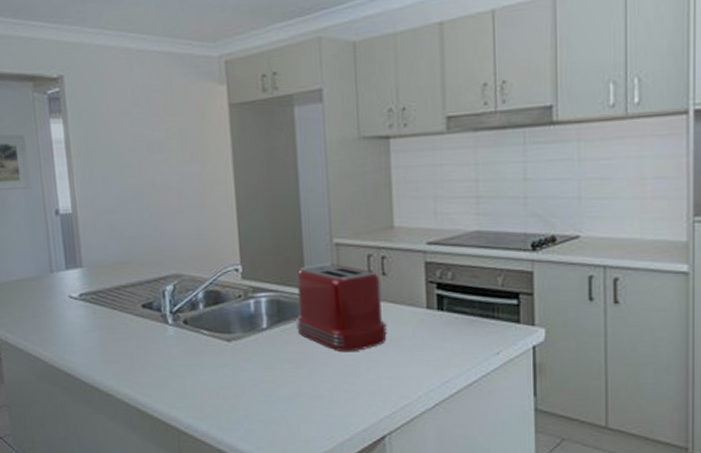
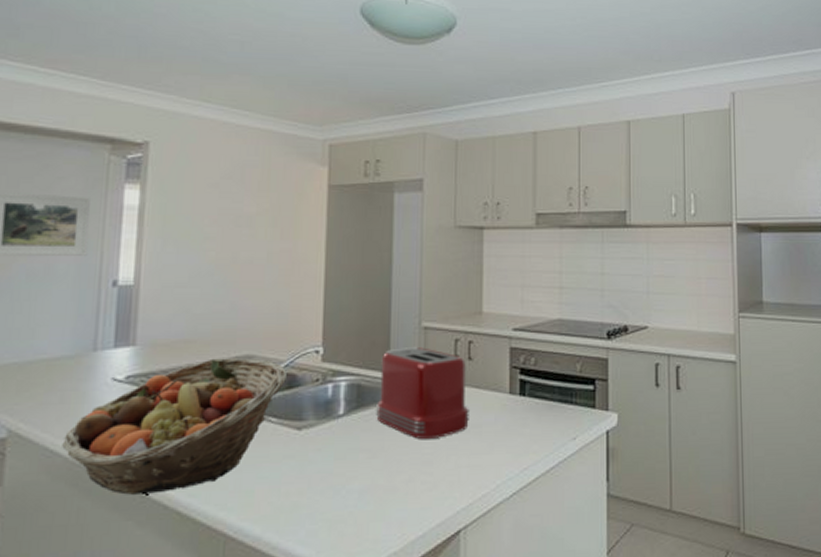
fruit basket: none [41,277,212,393] -> present [62,358,287,495]

